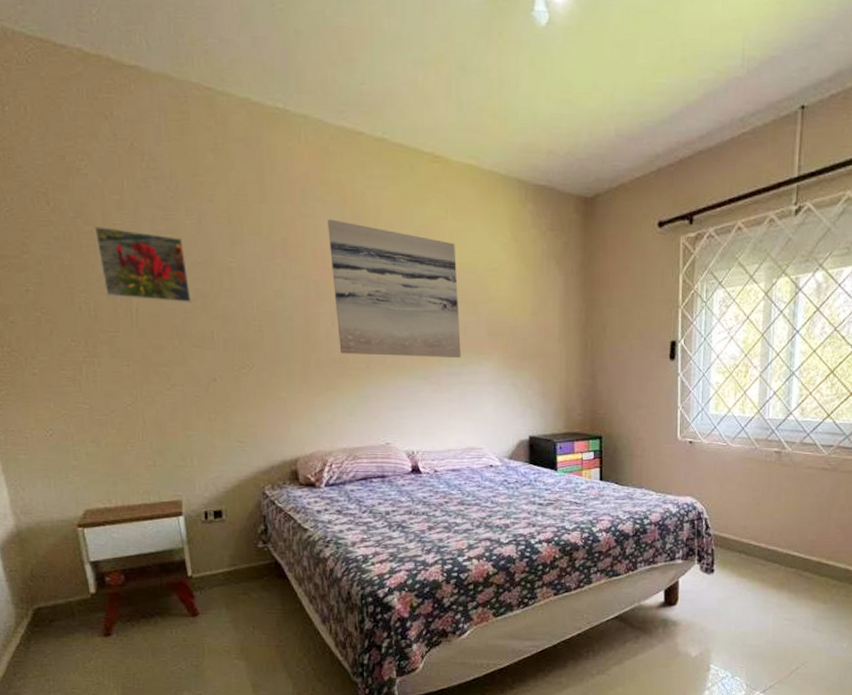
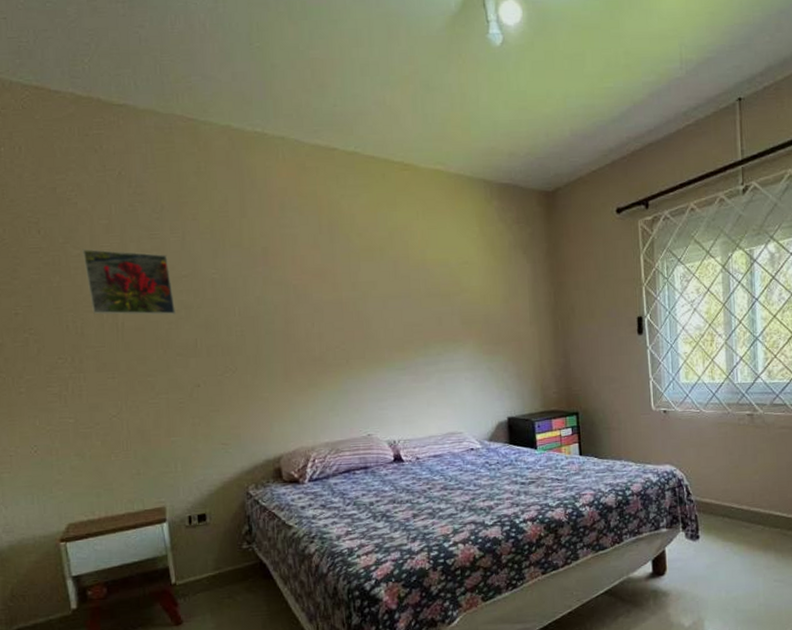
wall art: present [328,219,461,358] -> none [305,227,437,352]

